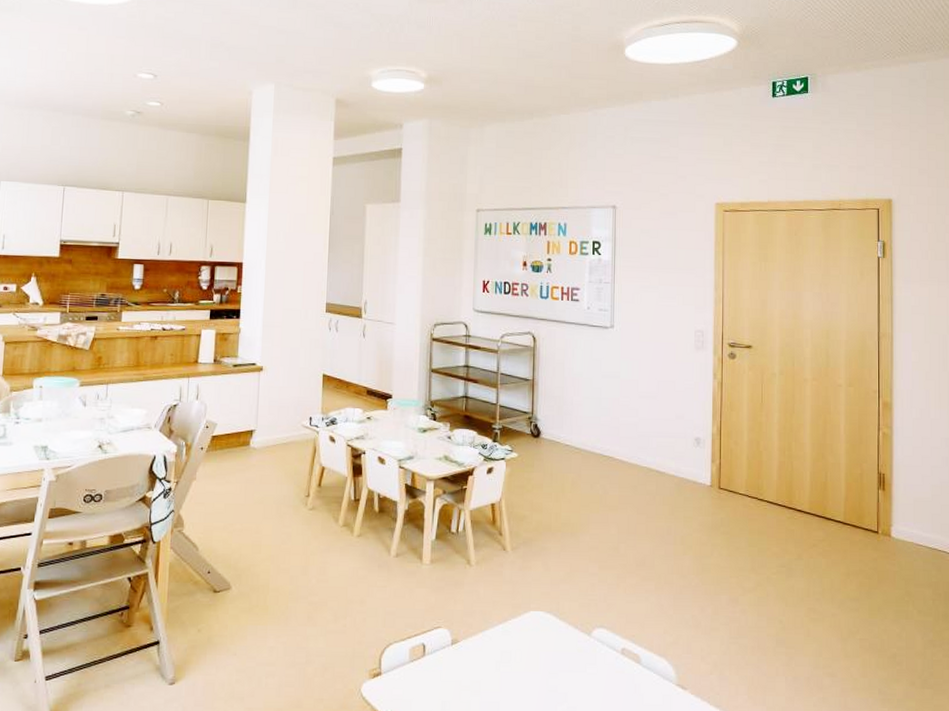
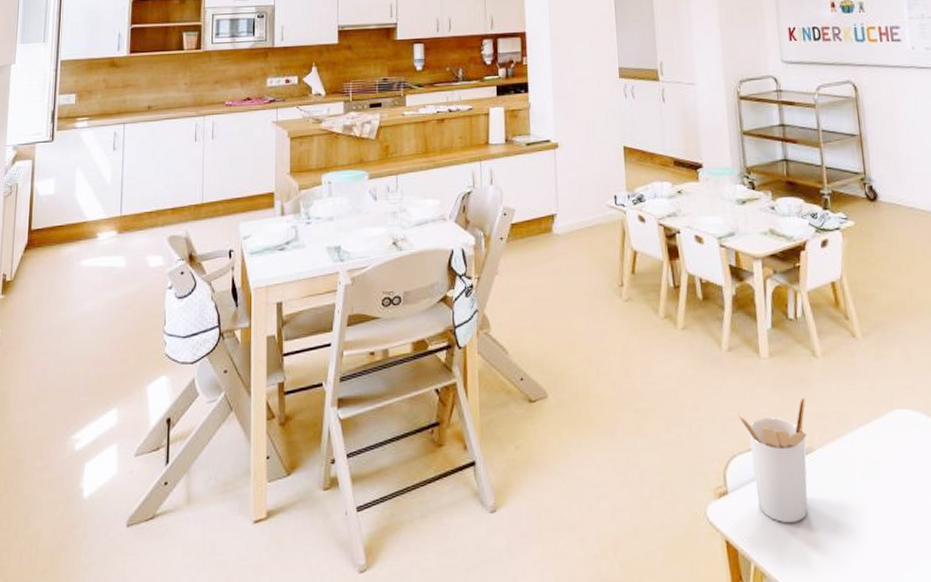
utensil holder: none [397,598,457,700] -> present [737,397,808,524]

